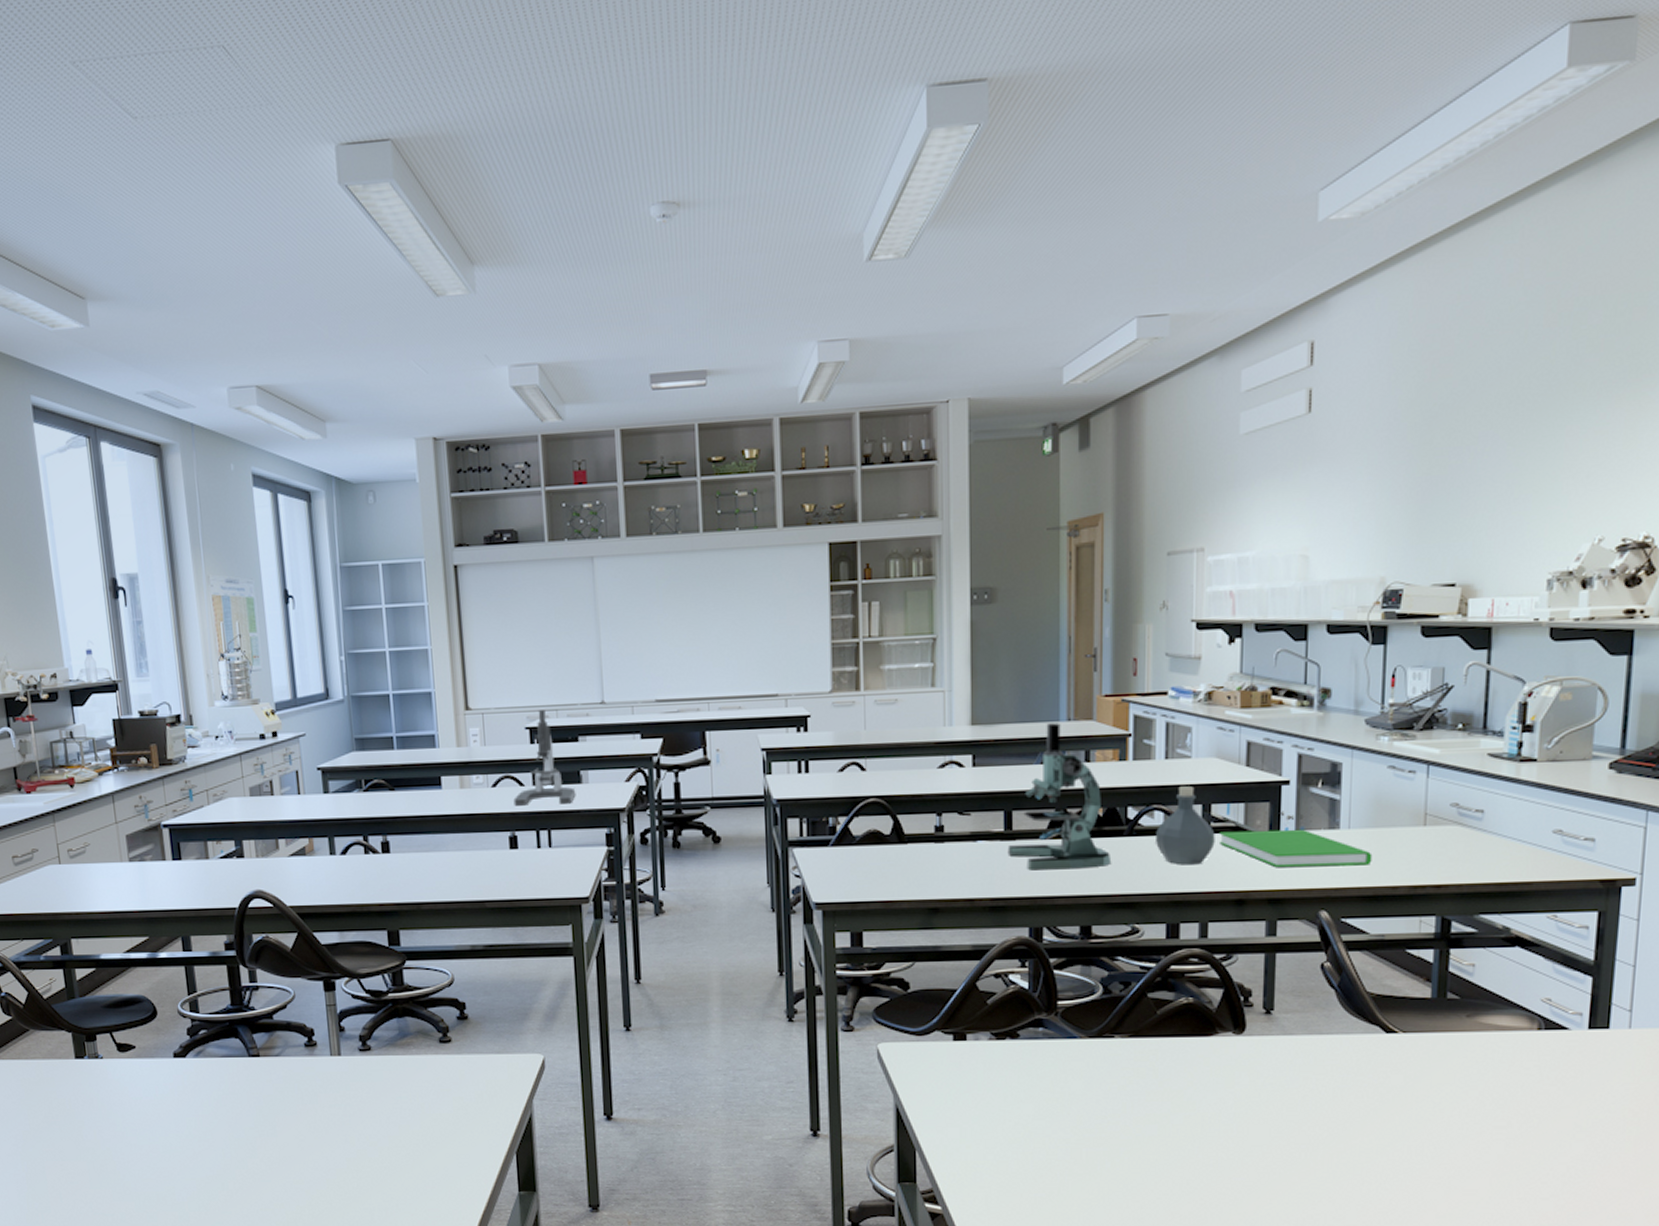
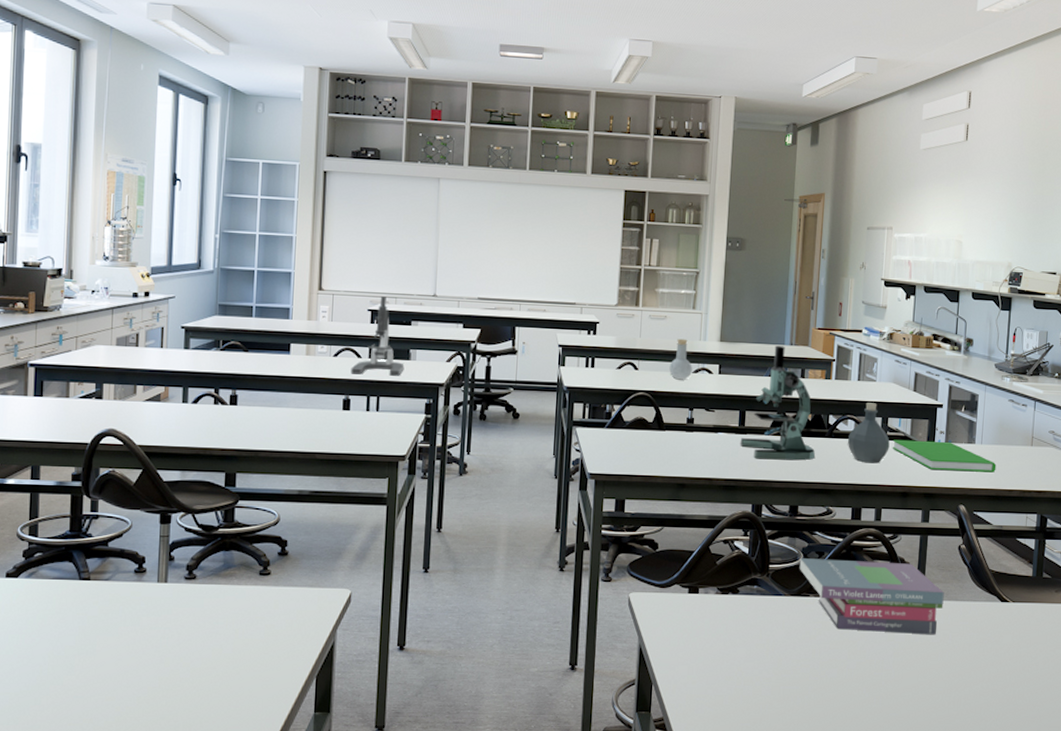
flask: none [906,726,937,779] -> present [669,338,692,380]
books: none [1098,989,1303,1079] -> present [799,558,944,635]

